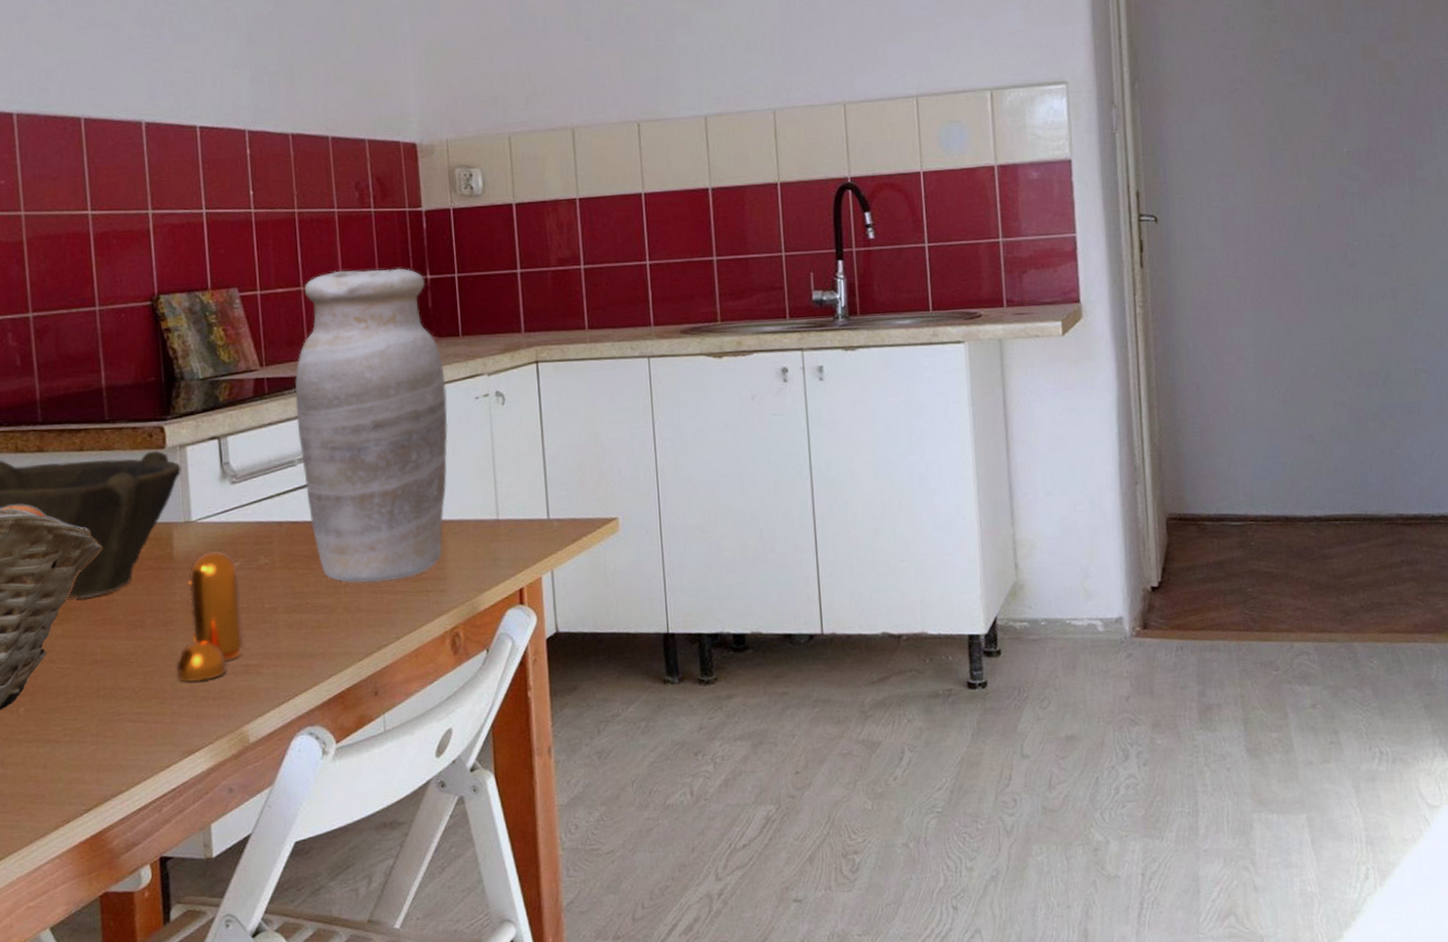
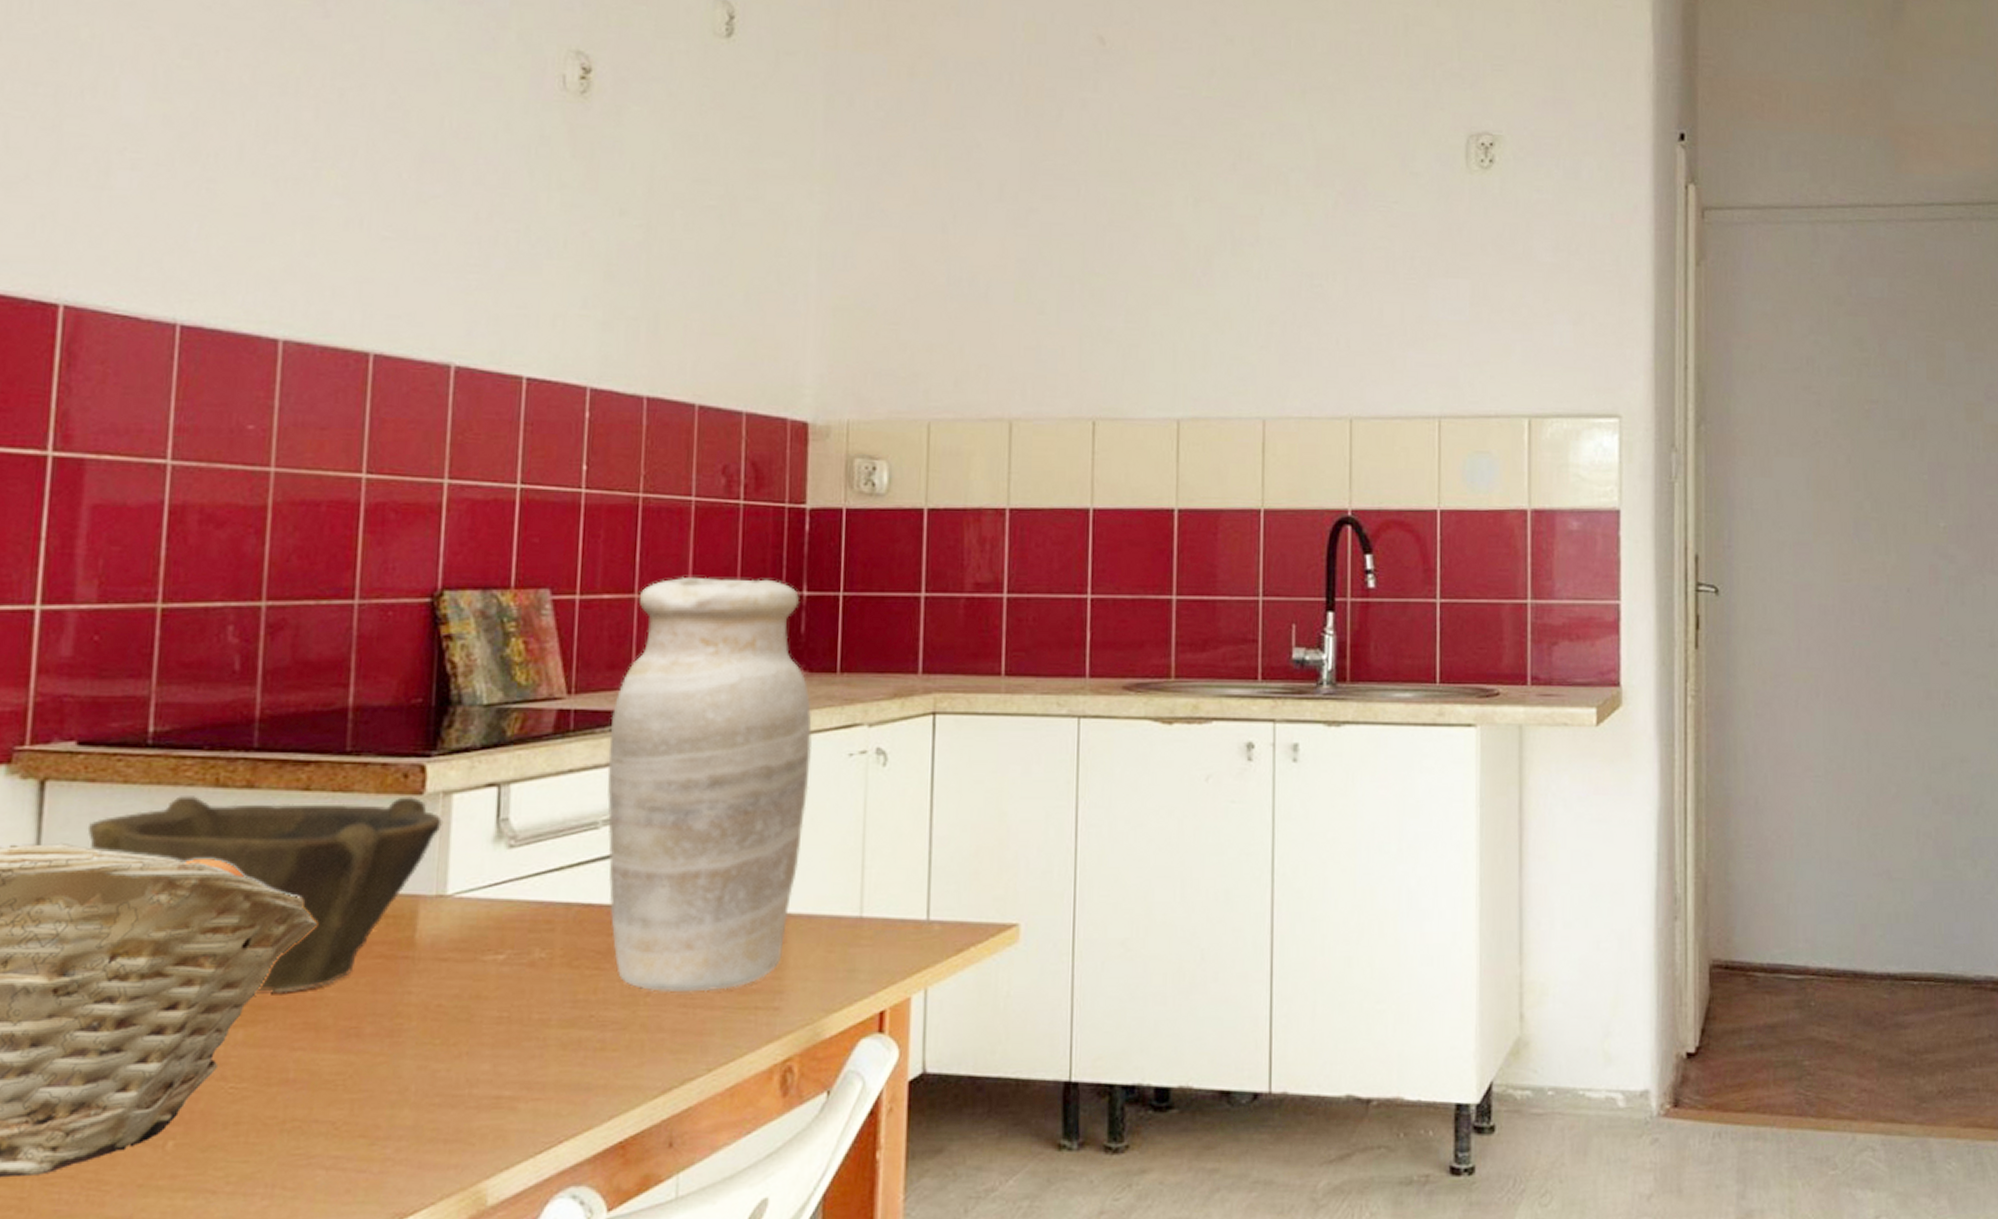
pepper shaker: present [175,551,244,682] -> none [395,937,502,1117]

